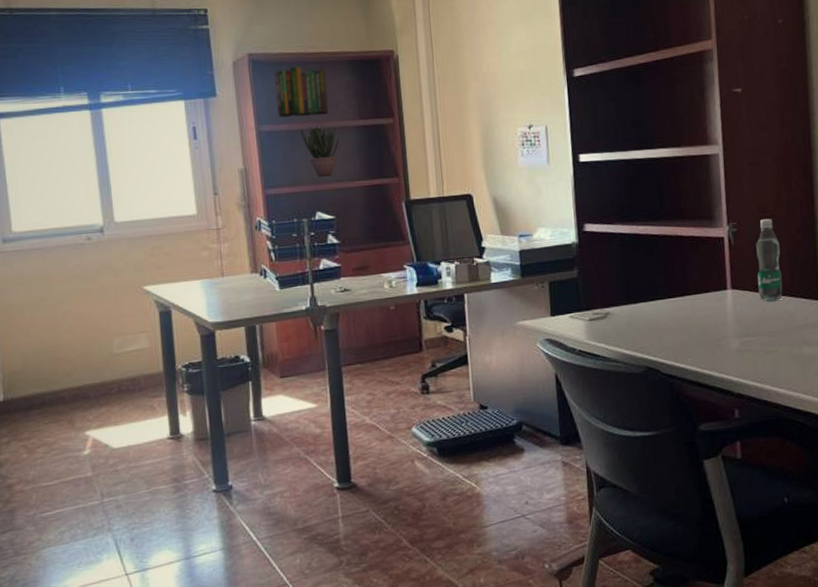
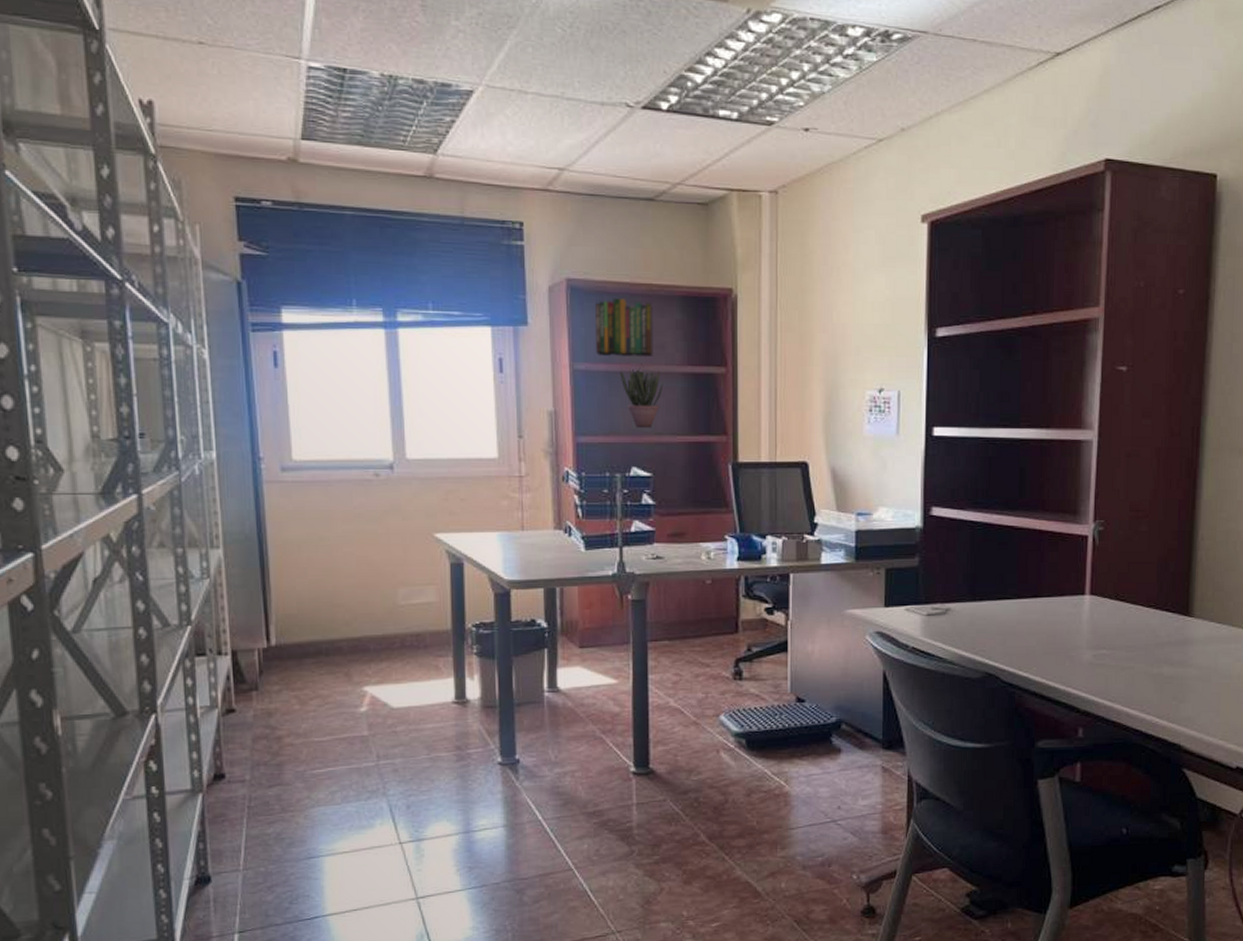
bottle: present [755,218,783,302] -> none [1120,519,1150,612]

